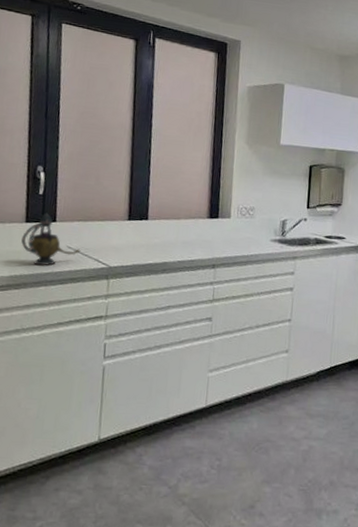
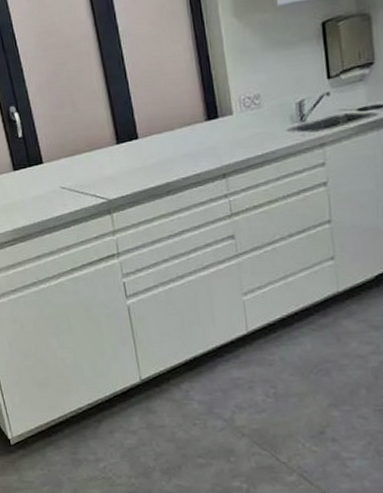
teapot: present [21,212,81,266] -> none [14,155,76,214]

